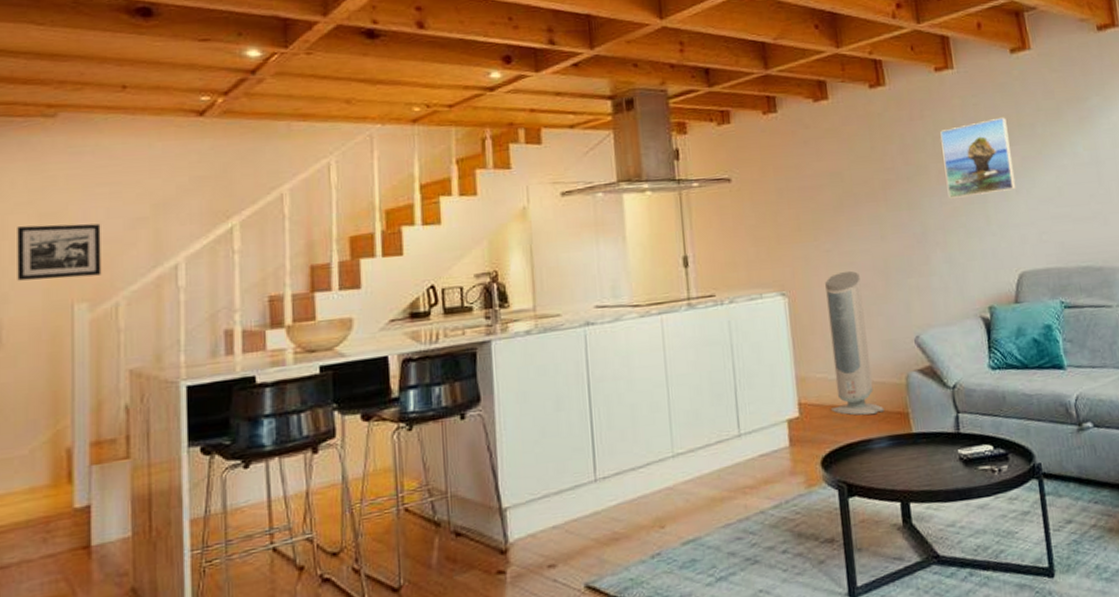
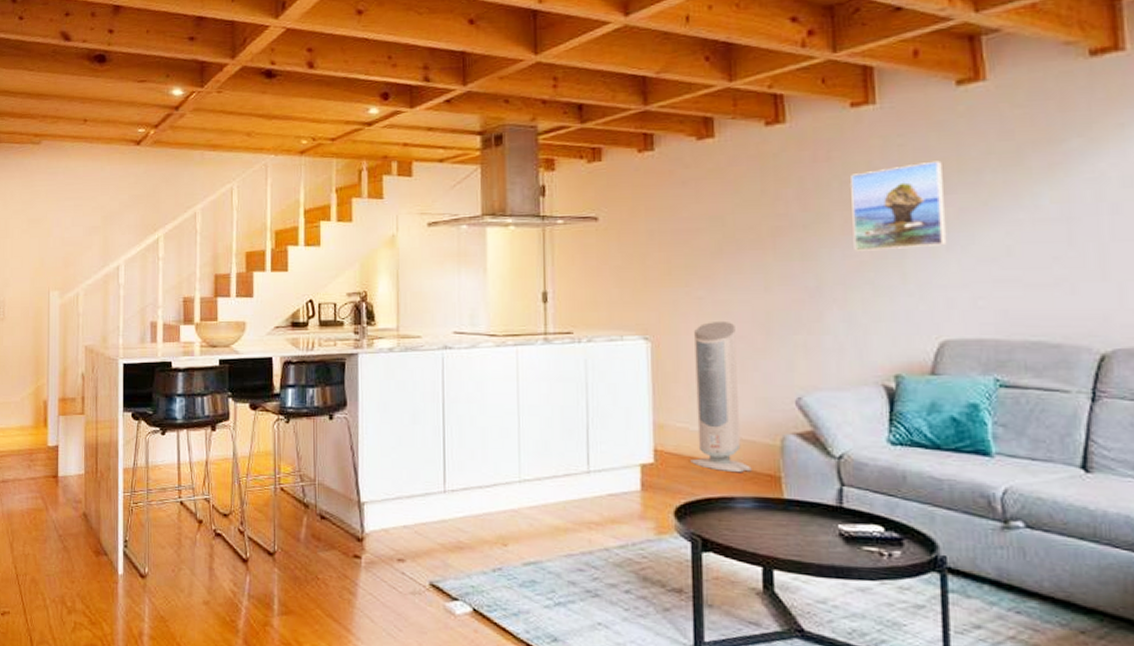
picture frame: present [17,223,102,281] -> none [14,228,68,271]

